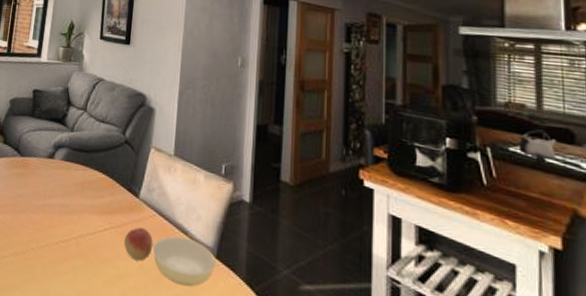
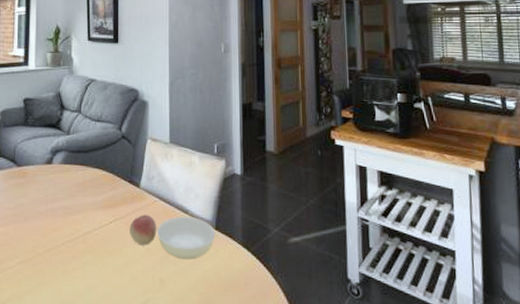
kettle: present [518,129,558,161] -> none [451,77,479,101]

